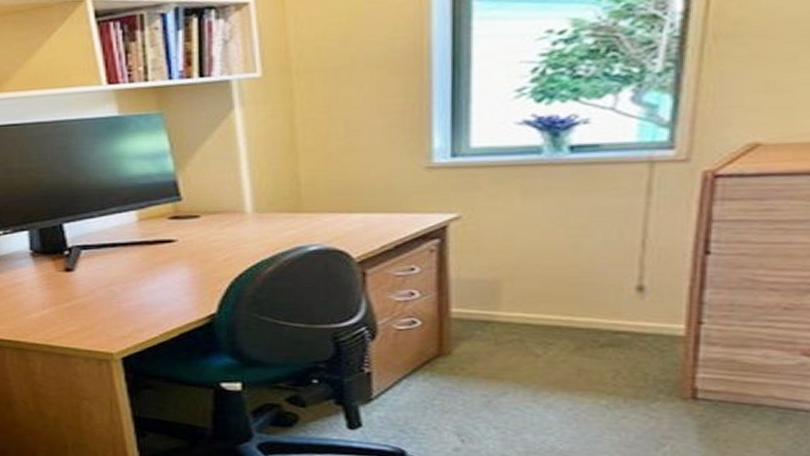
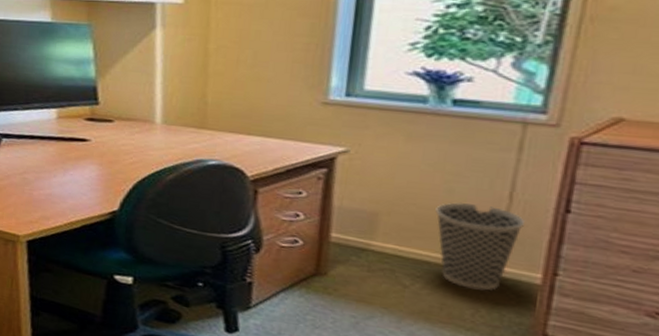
wastebasket: none [562,257,662,350] -> present [435,202,526,291]

